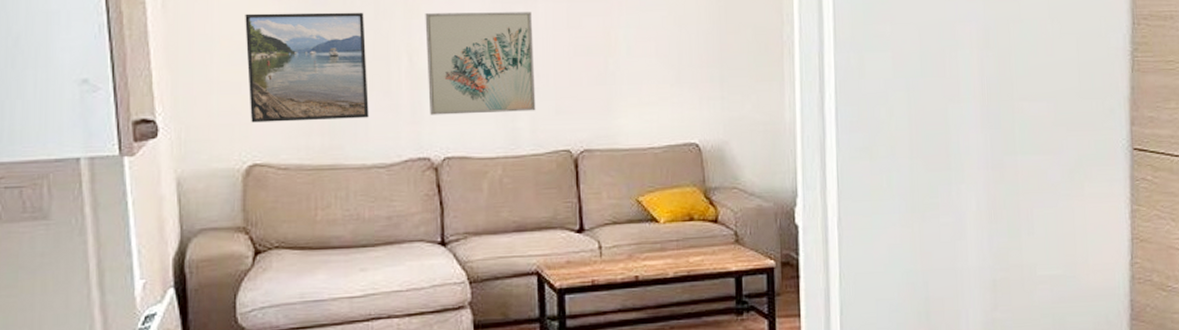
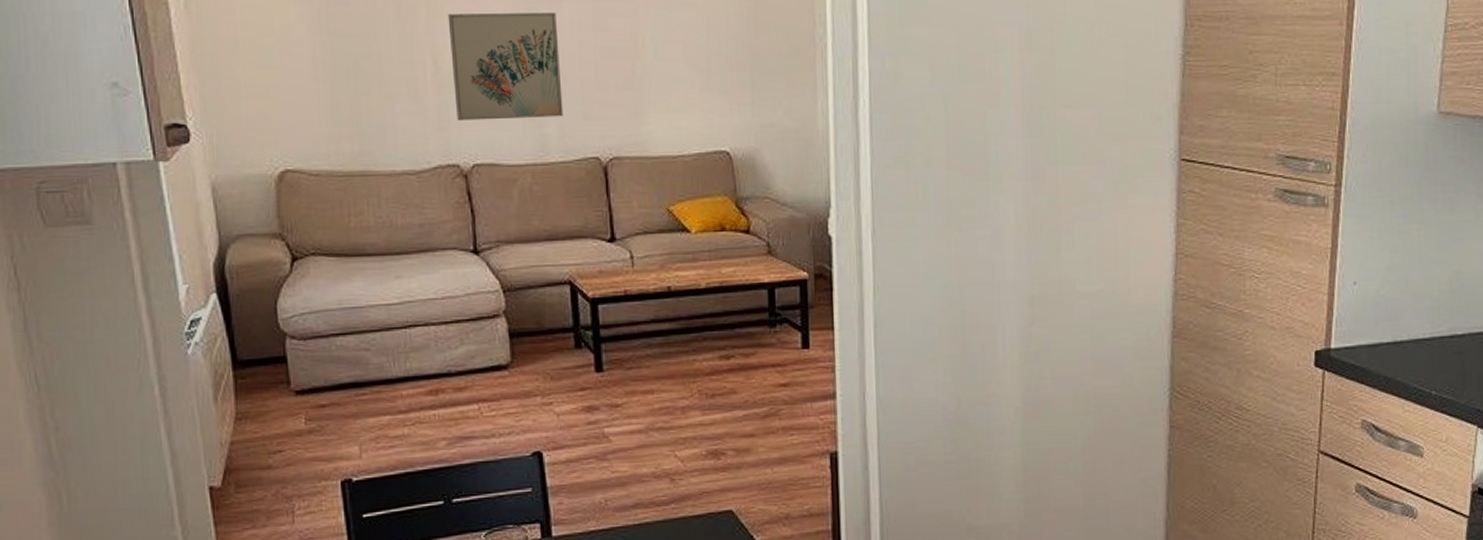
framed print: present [245,12,369,123] -> none [267,13,396,128]

